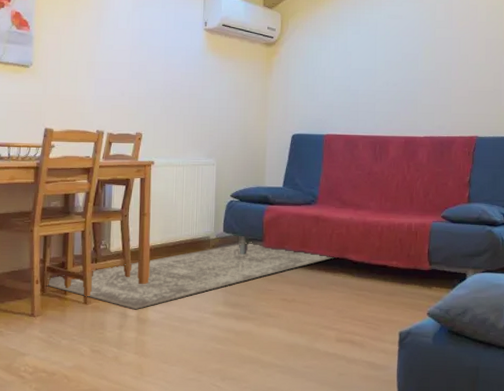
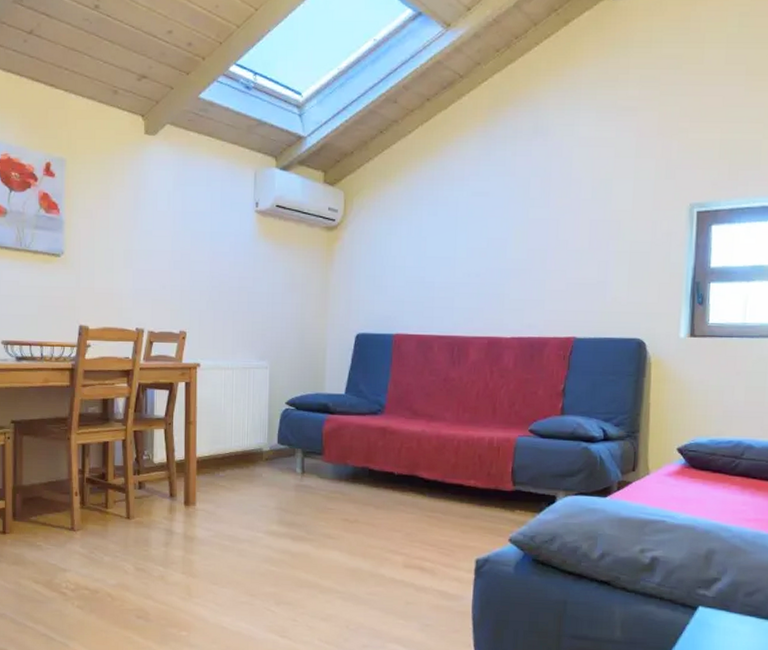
rug: present [47,242,334,310] -> none [87,455,403,527]

